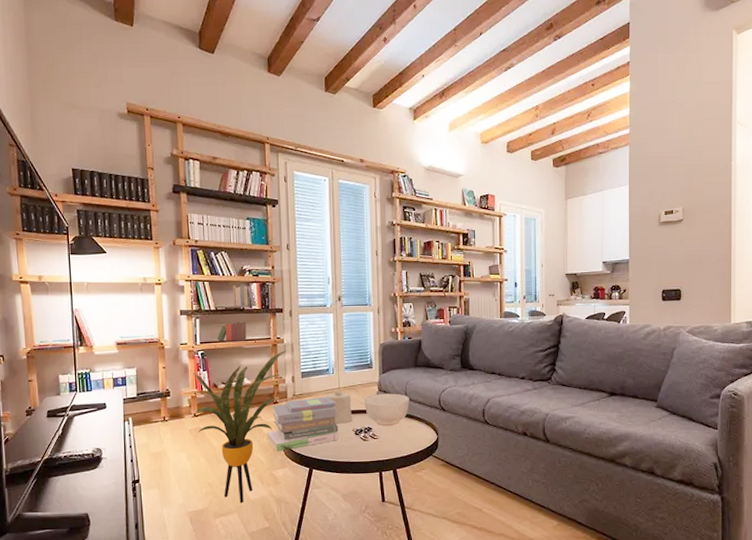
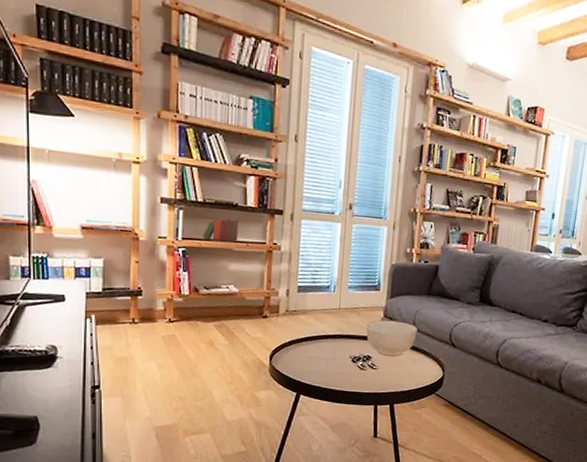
house plant: present [189,351,286,503] -> none [164,259,283,423]
books: present [232,284,257,307] -> none [225,175,253,204]
books: present [267,396,339,452] -> none [251,316,334,372]
candle: present [326,389,353,424] -> none [324,310,352,349]

